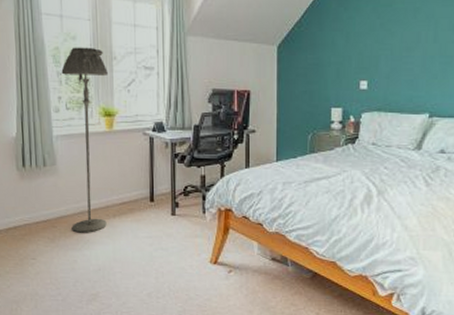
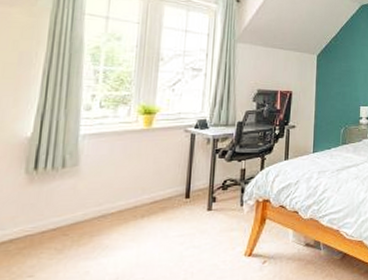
floor lamp: present [61,47,108,233] -> none [88,47,153,239]

